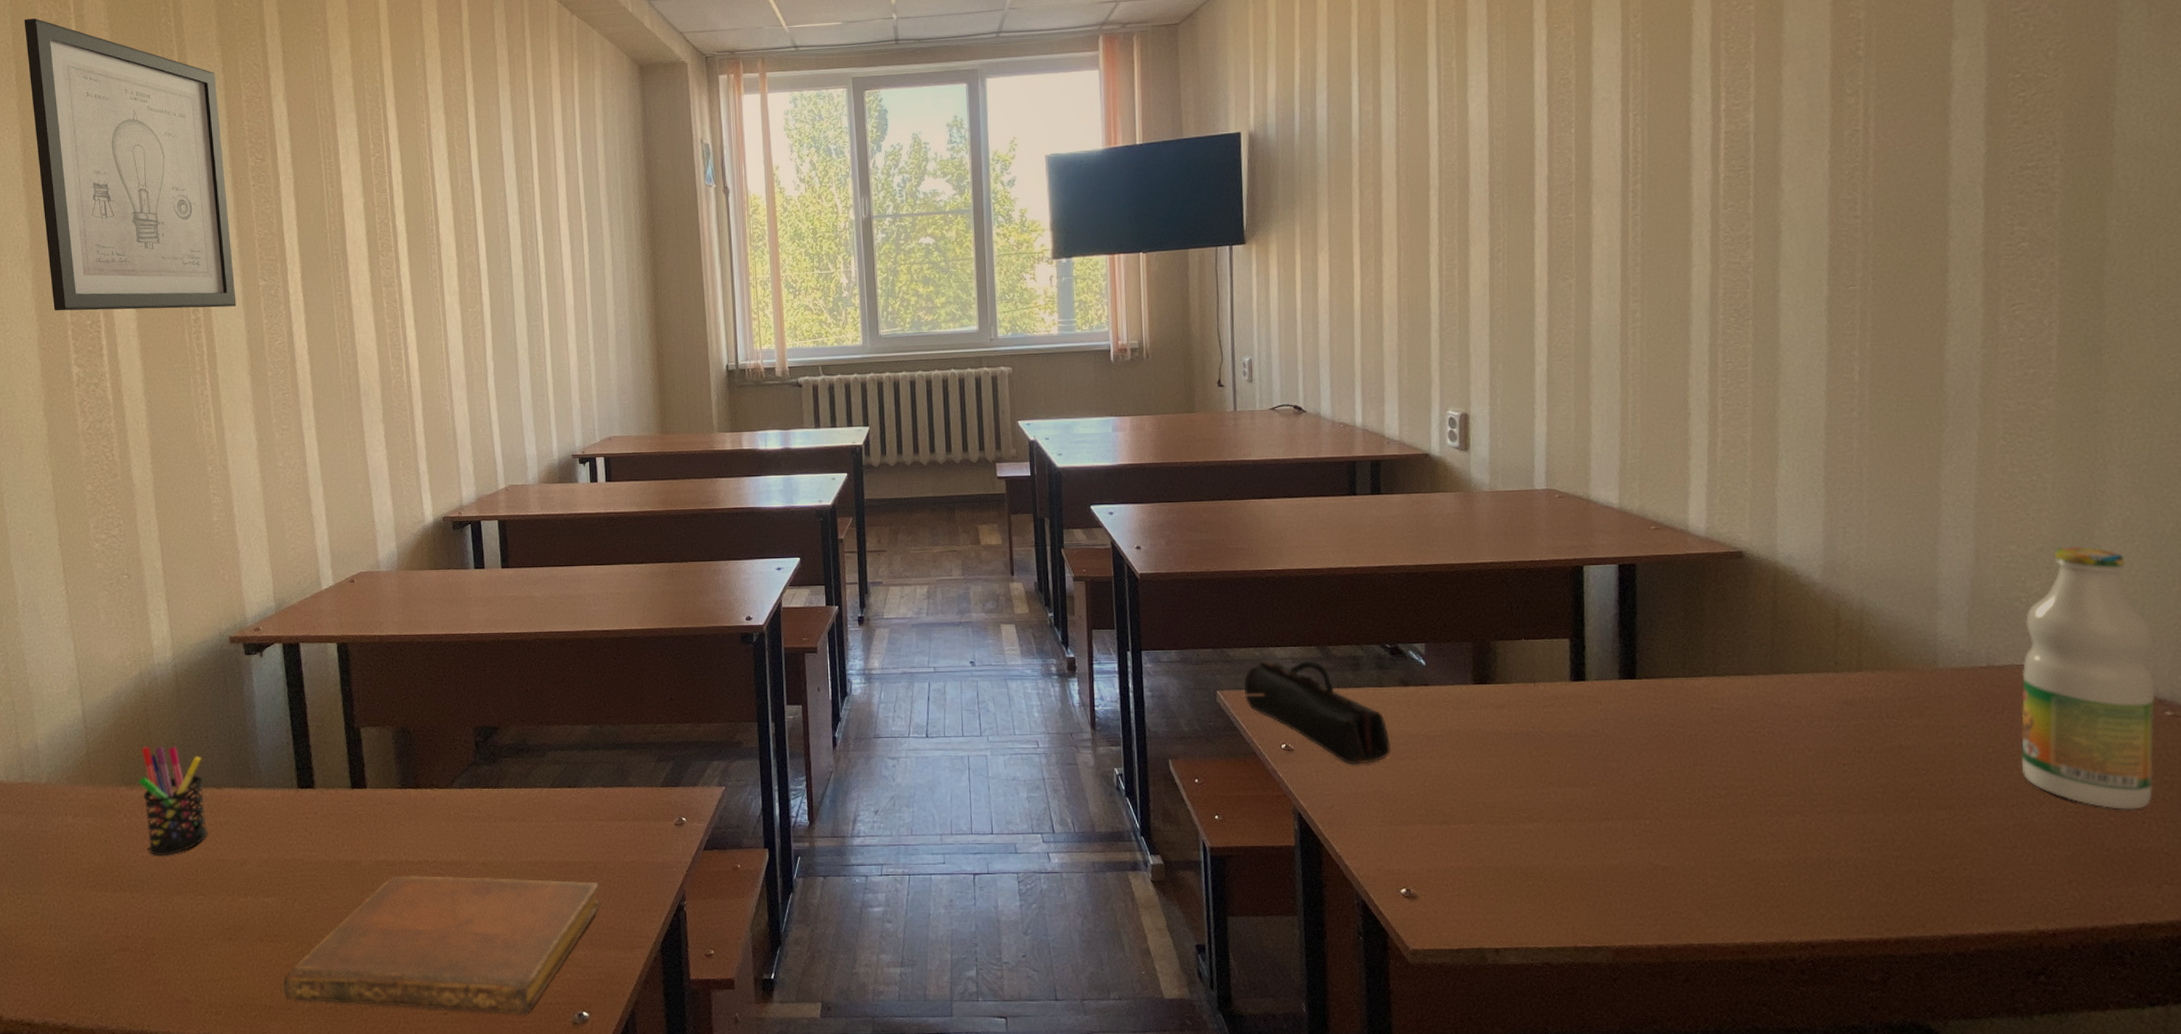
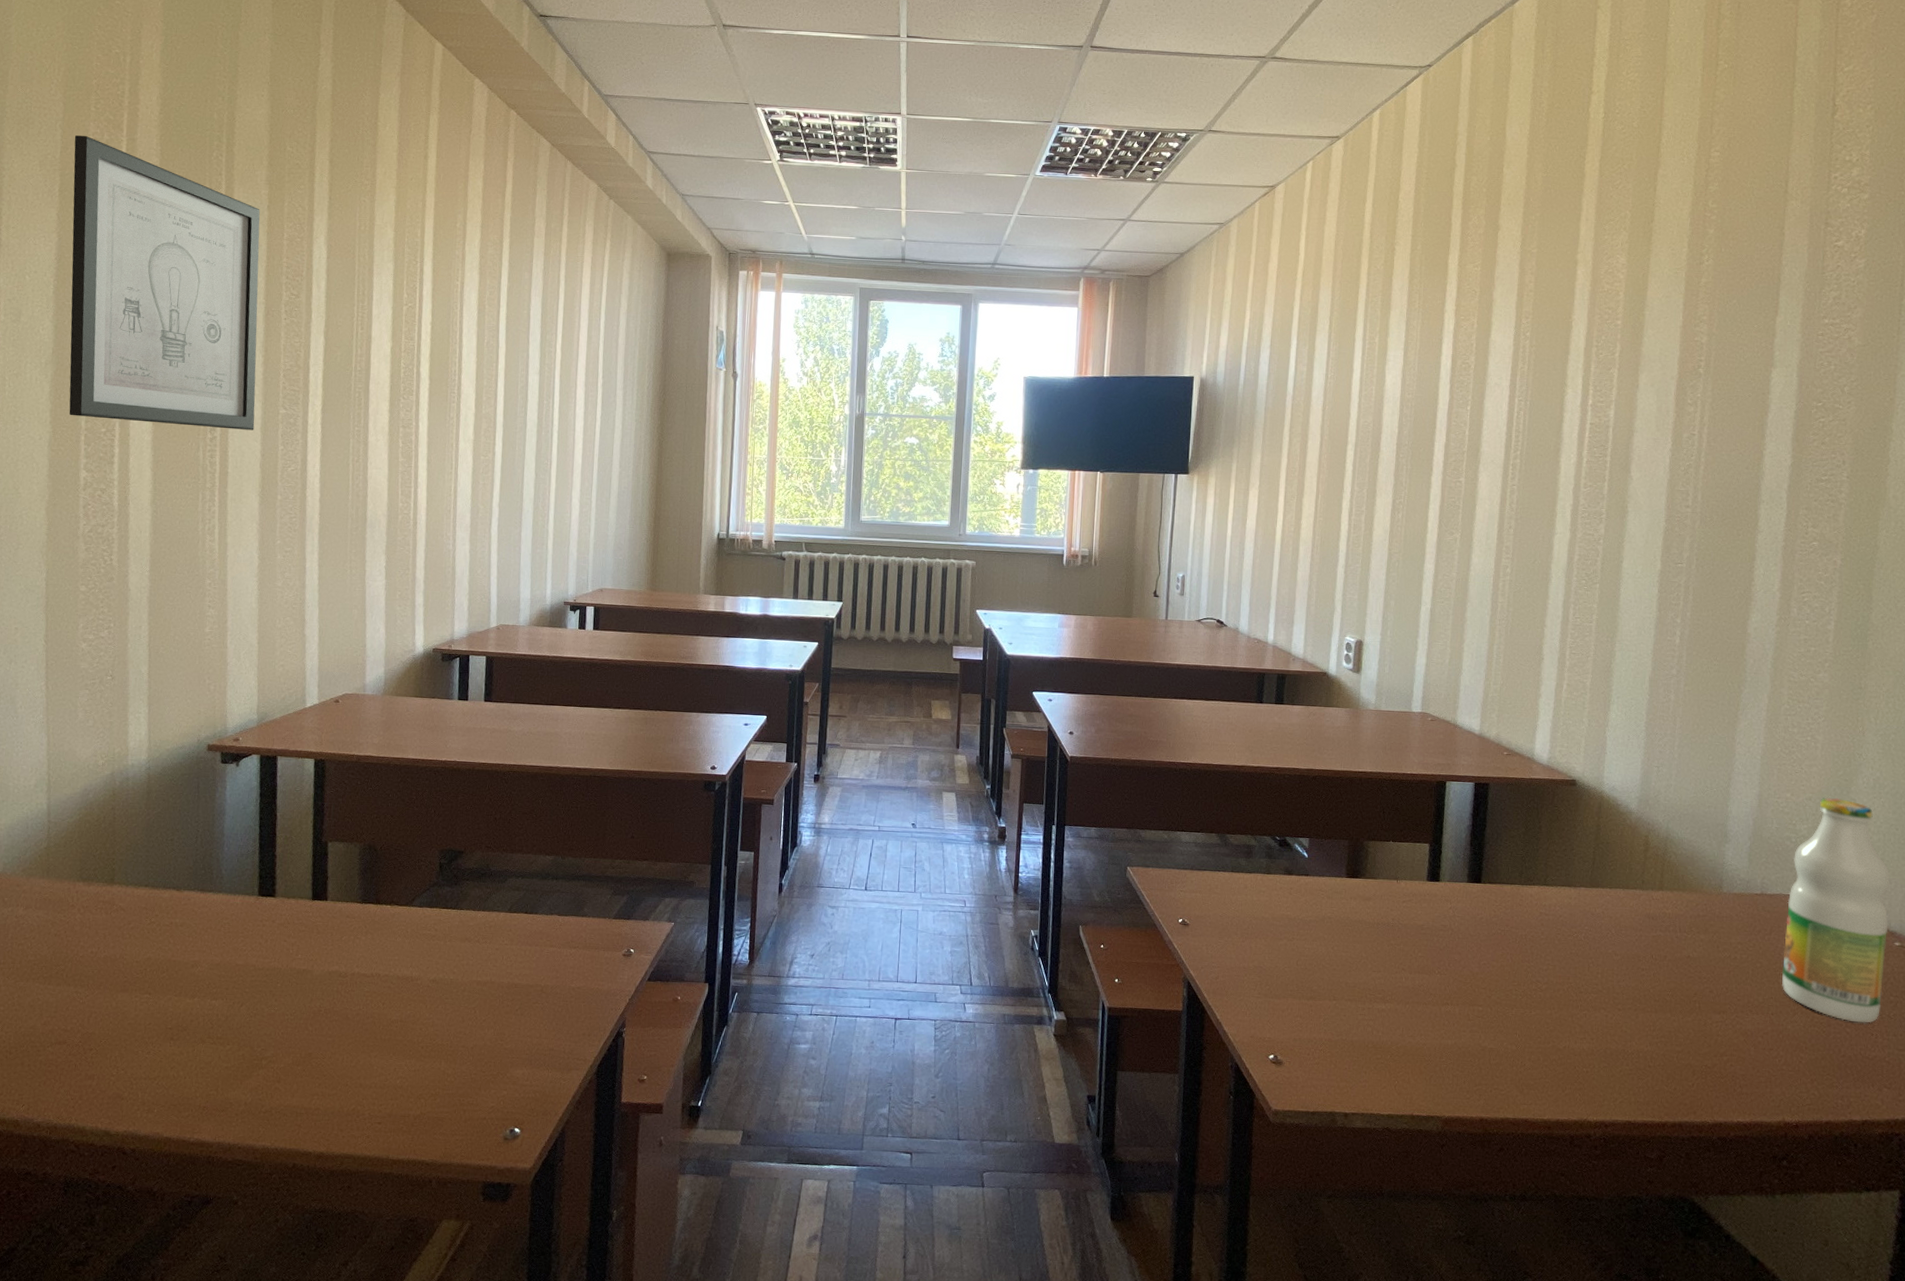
pen holder: present [139,746,209,856] -> none [97,845,165,953]
notebook: present [282,876,601,1015] -> none [219,987,544,1128]
pencil case: present [1243,659,1391,765] -> none [1151,843,1272,942]

